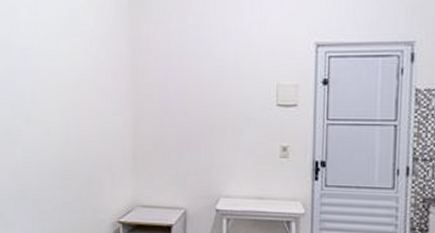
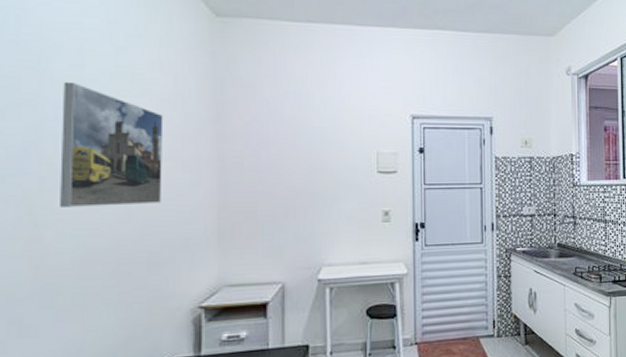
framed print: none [24,28,92,131] -> present [60,83,164,207]

